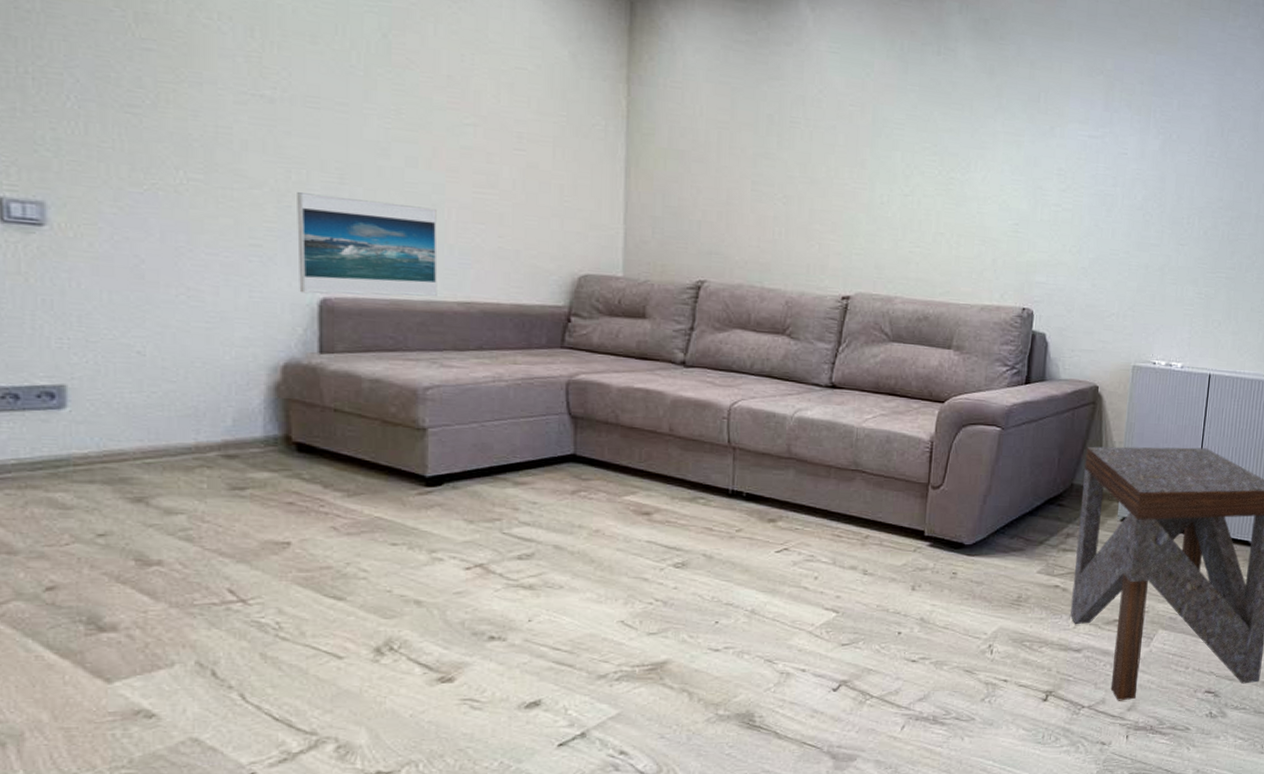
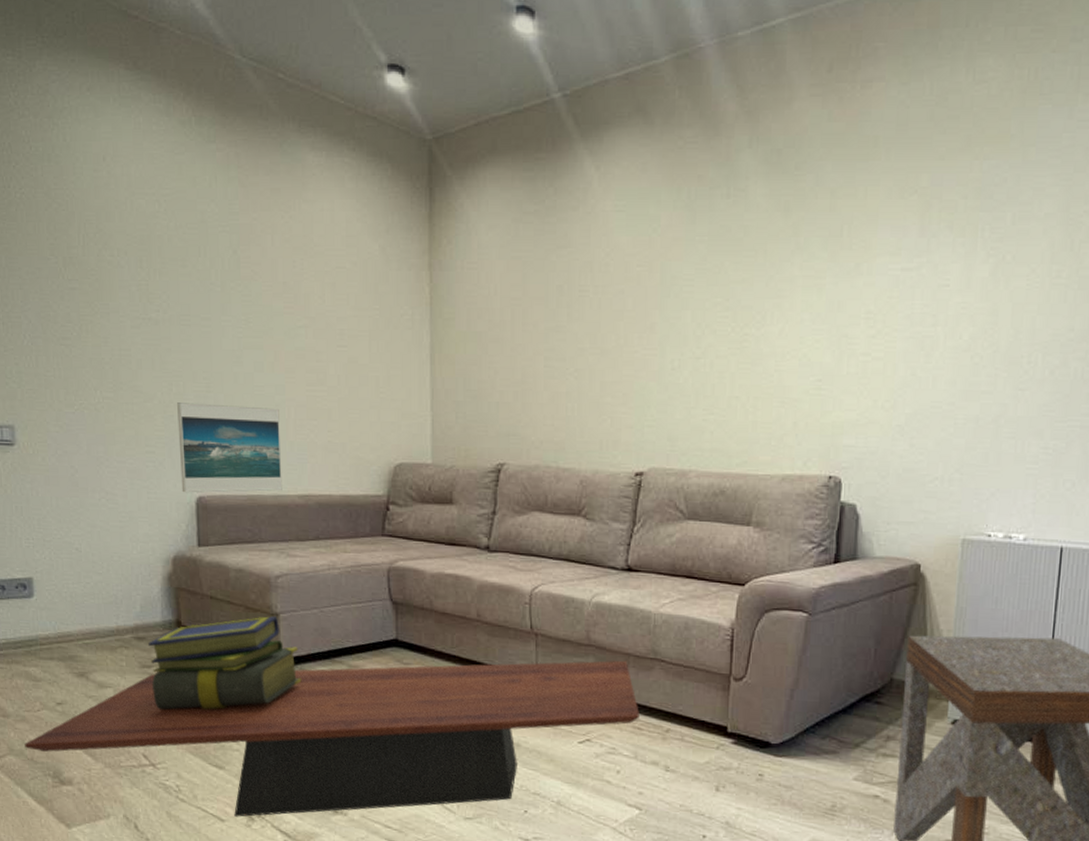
coffee table: none [42,472,839,652] -> present [24,660,639,817]
stack of books: none [242,431,454,538] -> present [148,616,302,710]

